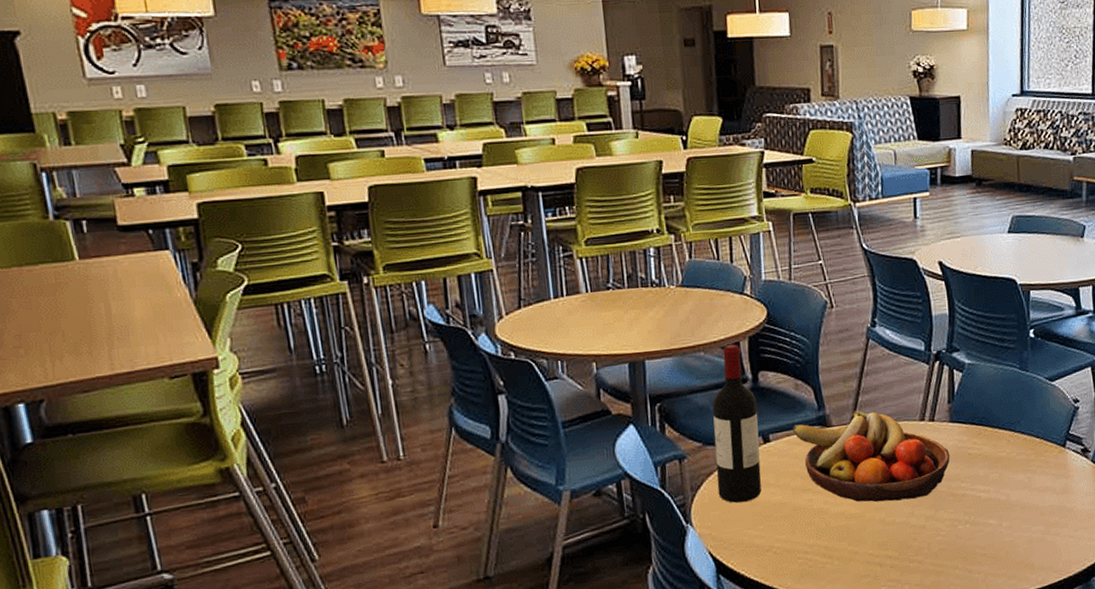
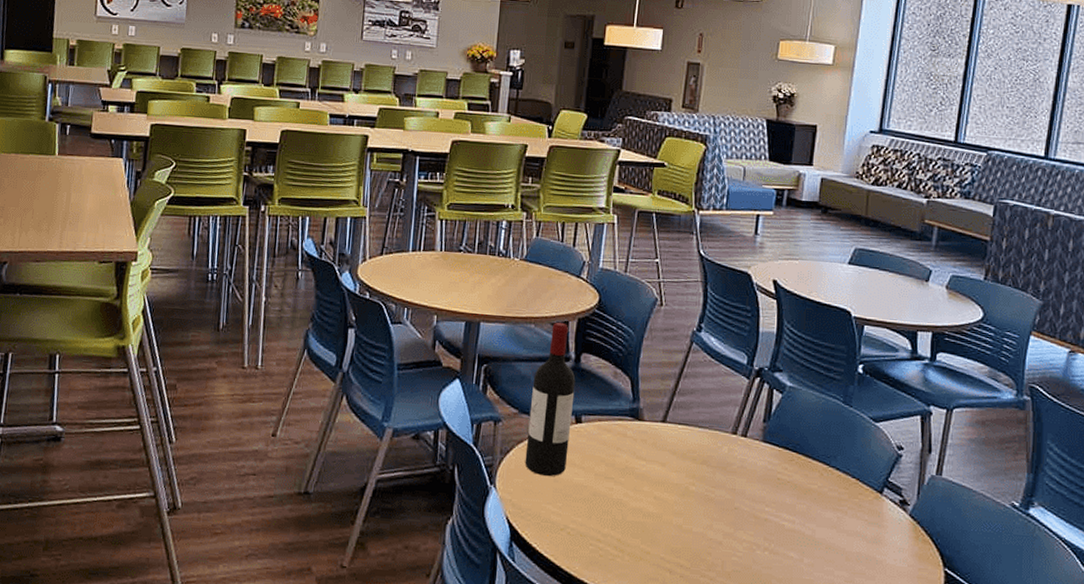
fruit bowl: present [792,410,950,502] -> none [604,409,758,512]

